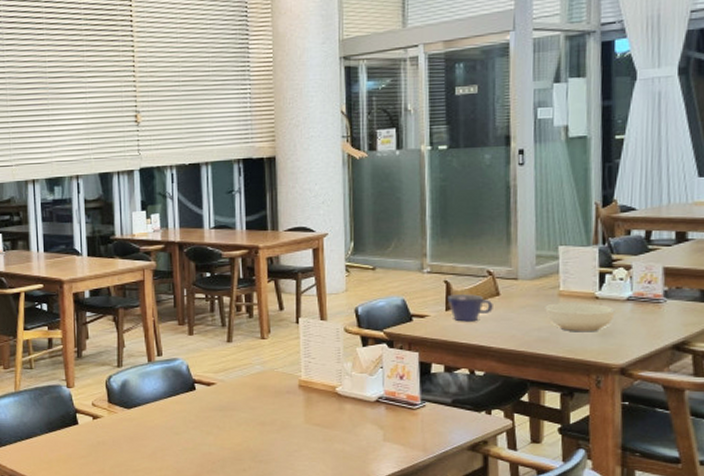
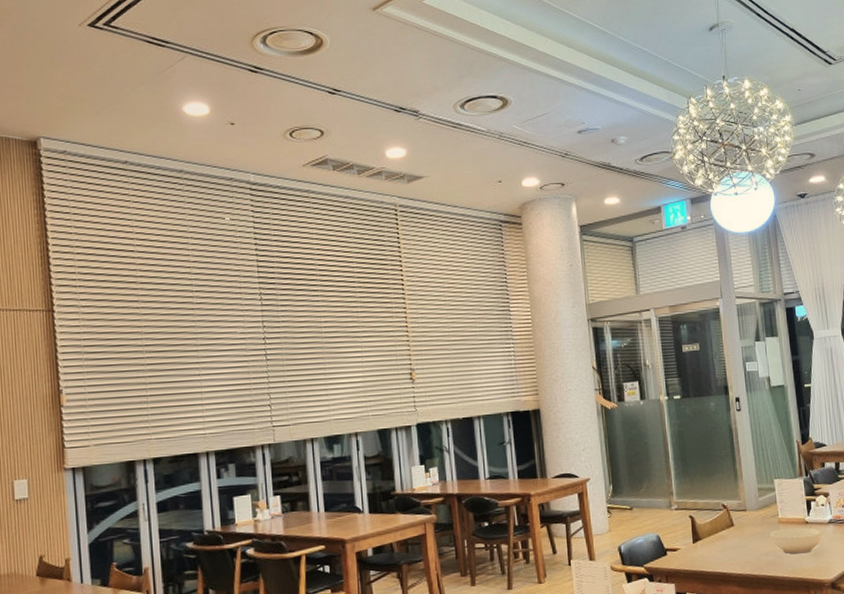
cup: present [447,294,493,322] -> none [693,526,730,553]

